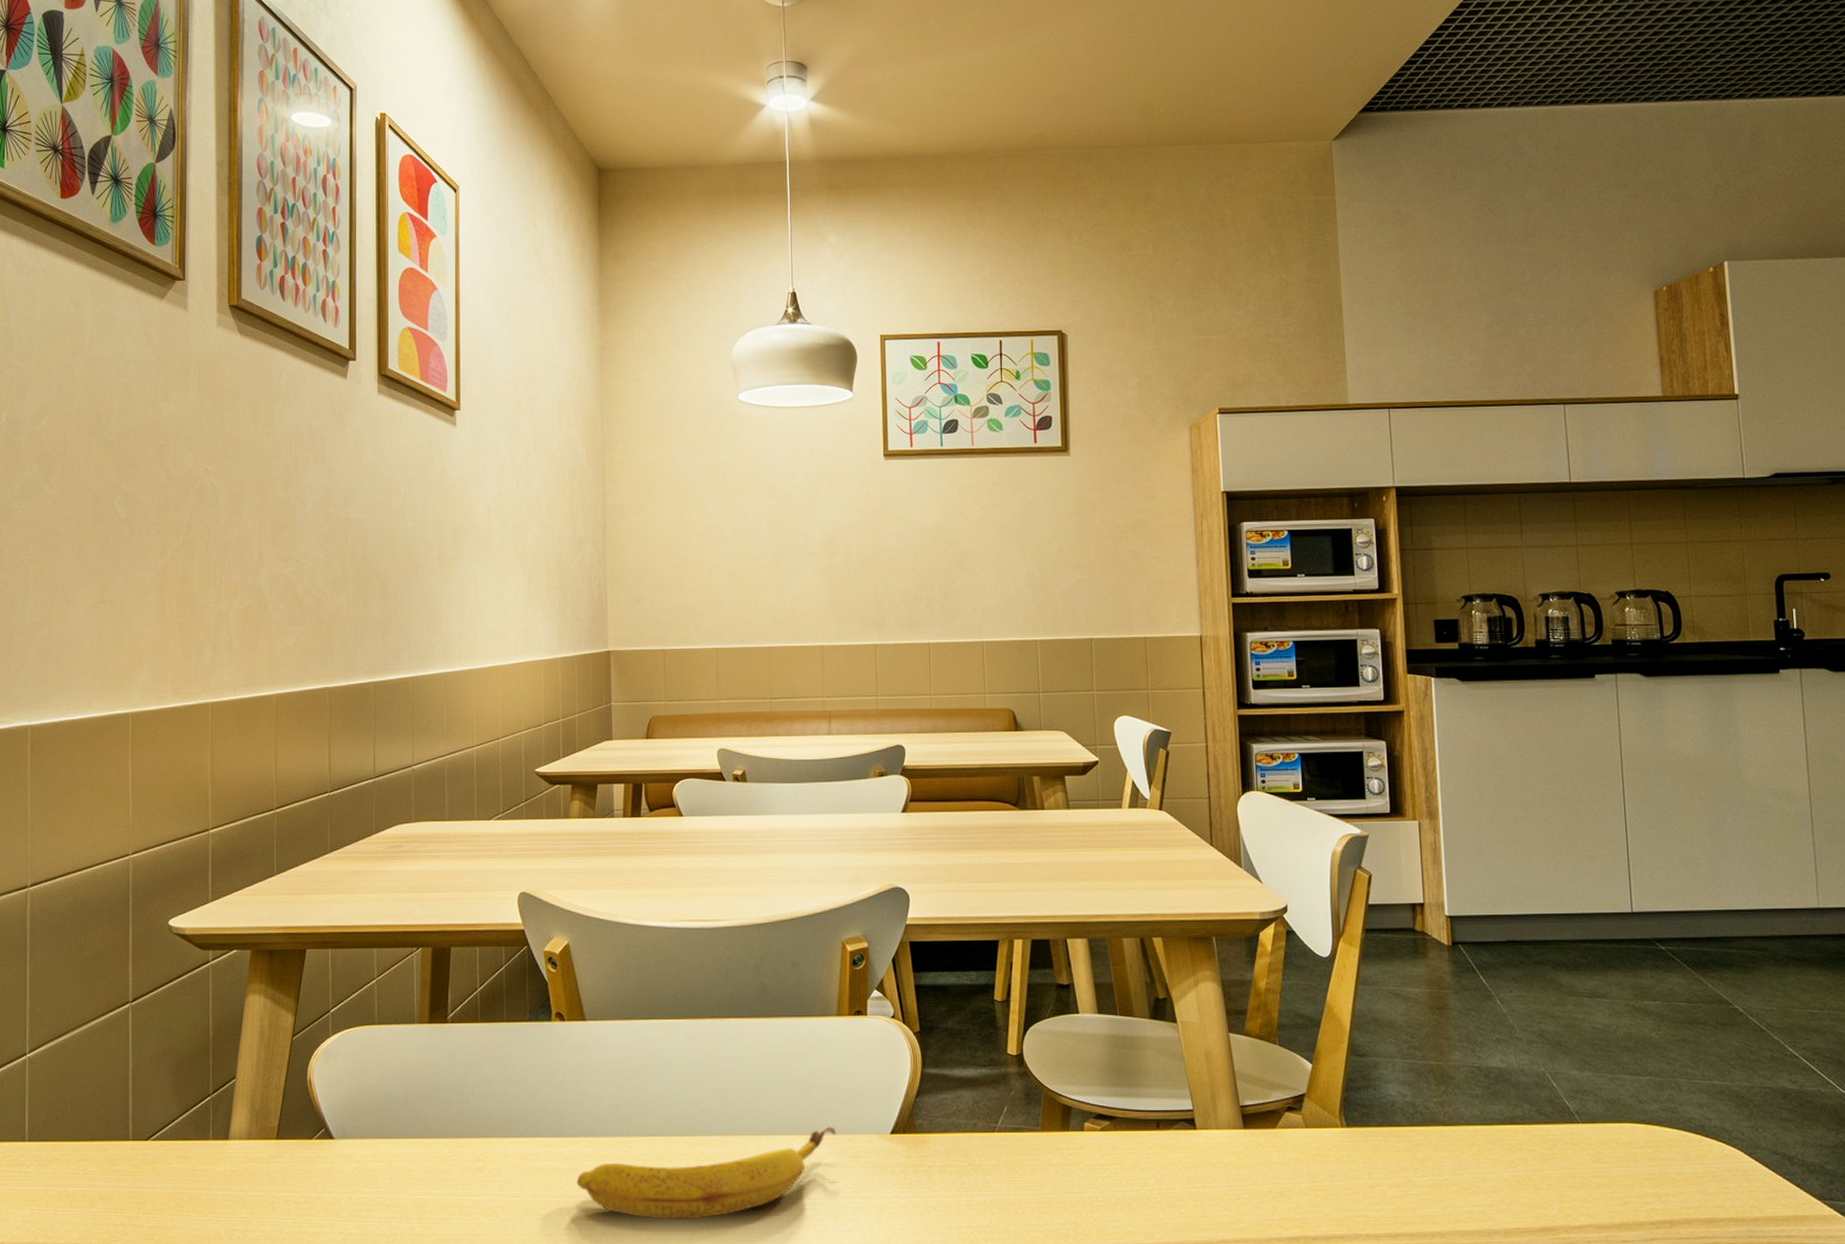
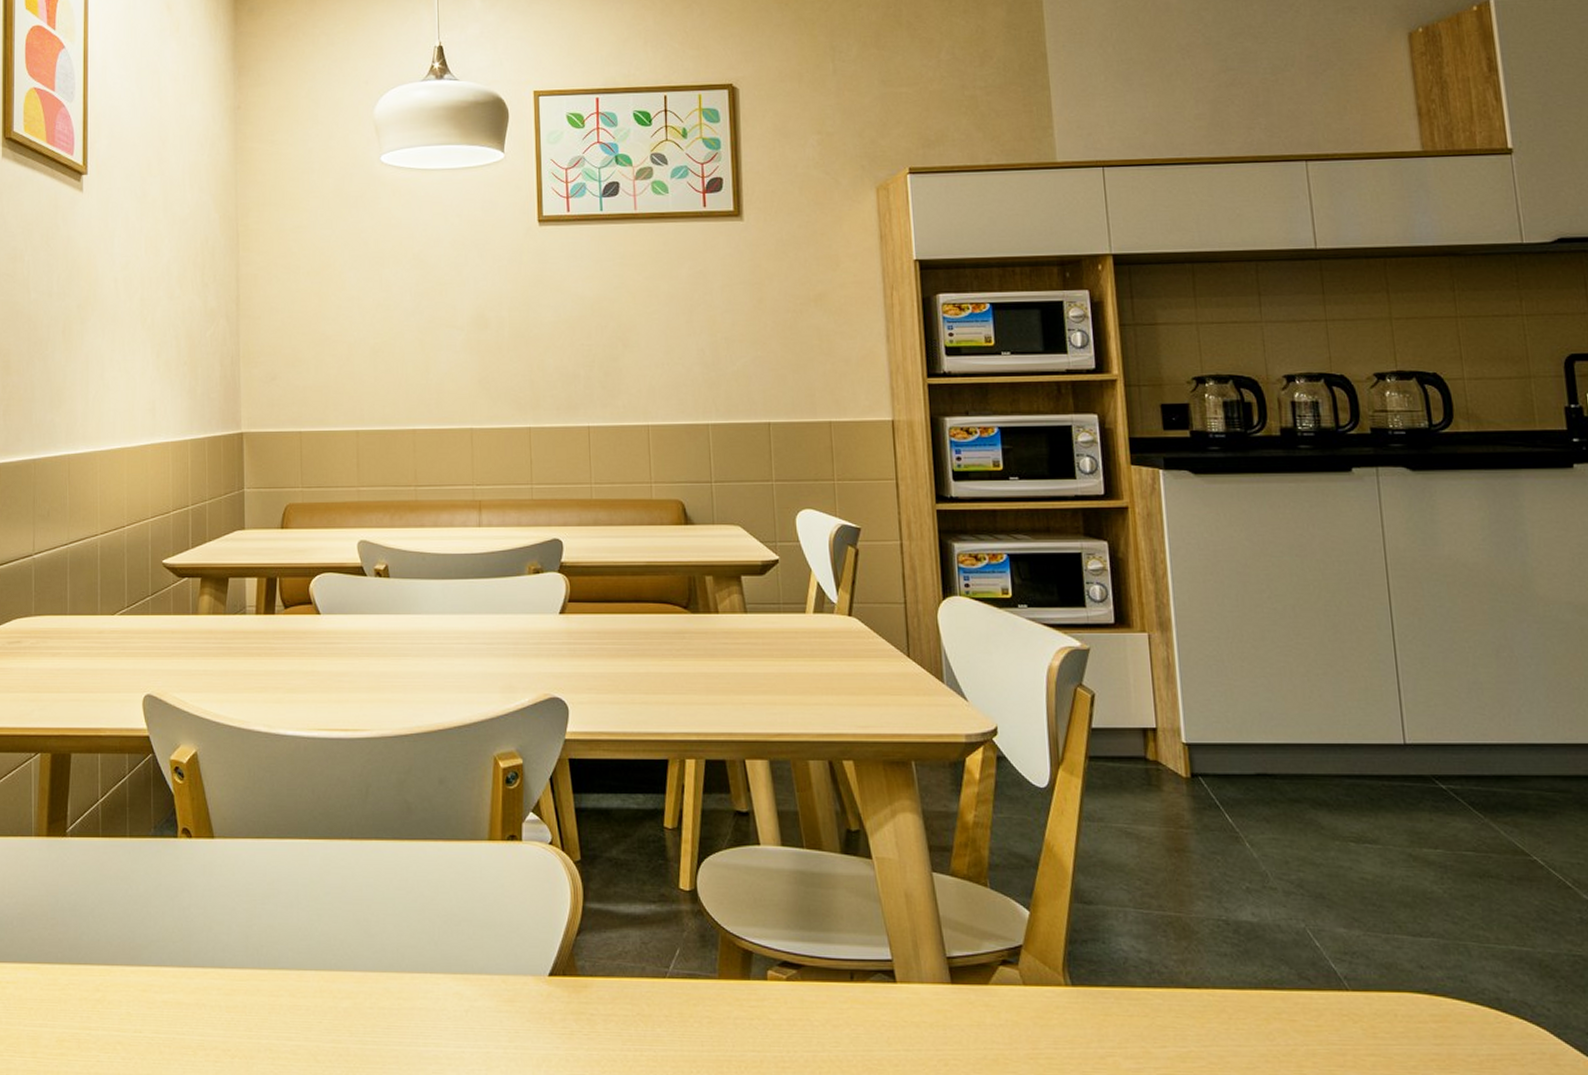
banana: present [576,1126,836,1220] -> none [203,965,487,1066]

